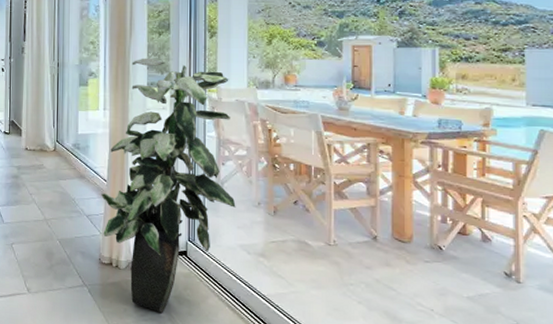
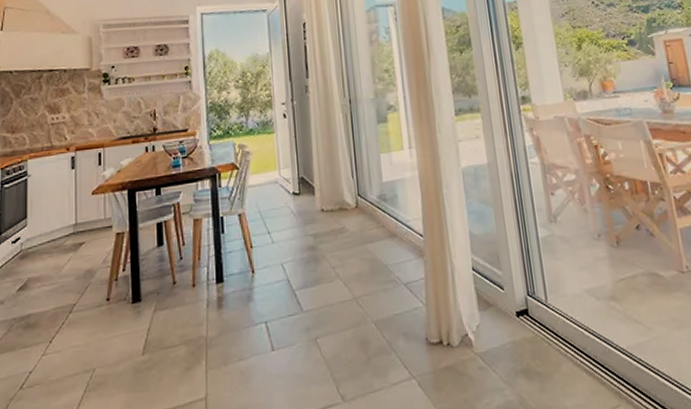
indoor plant: present [101,58,236,313] -> none [419,80,575,396]

